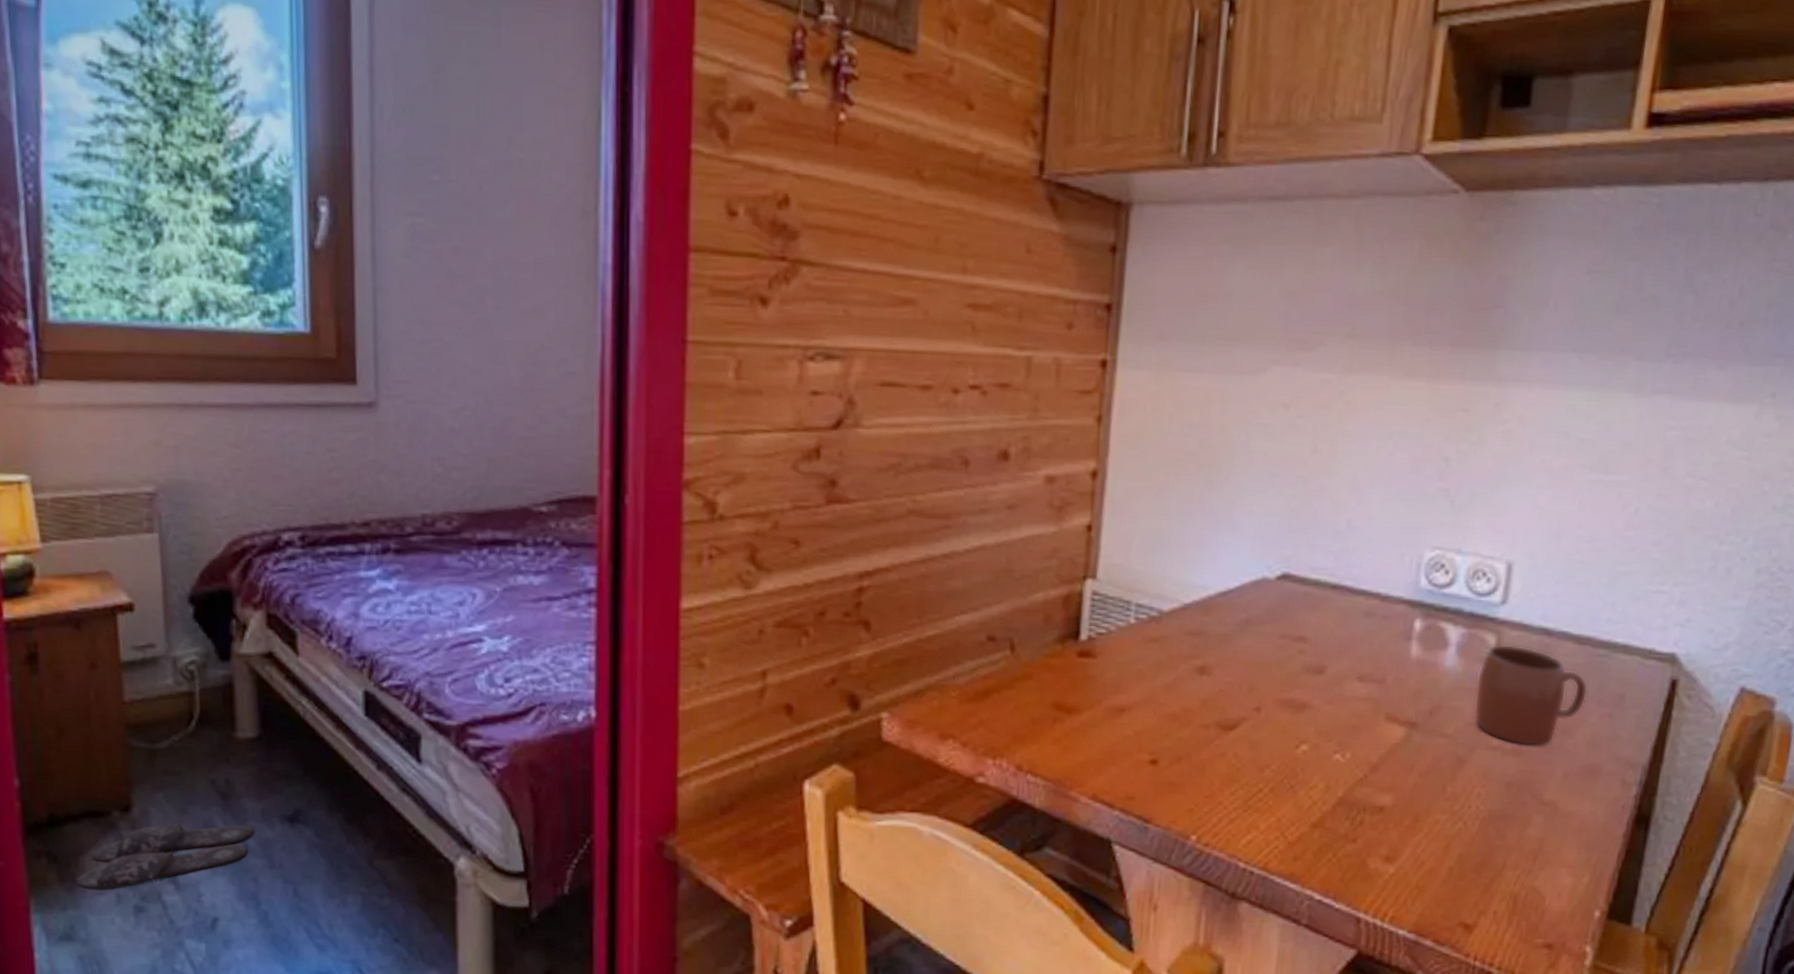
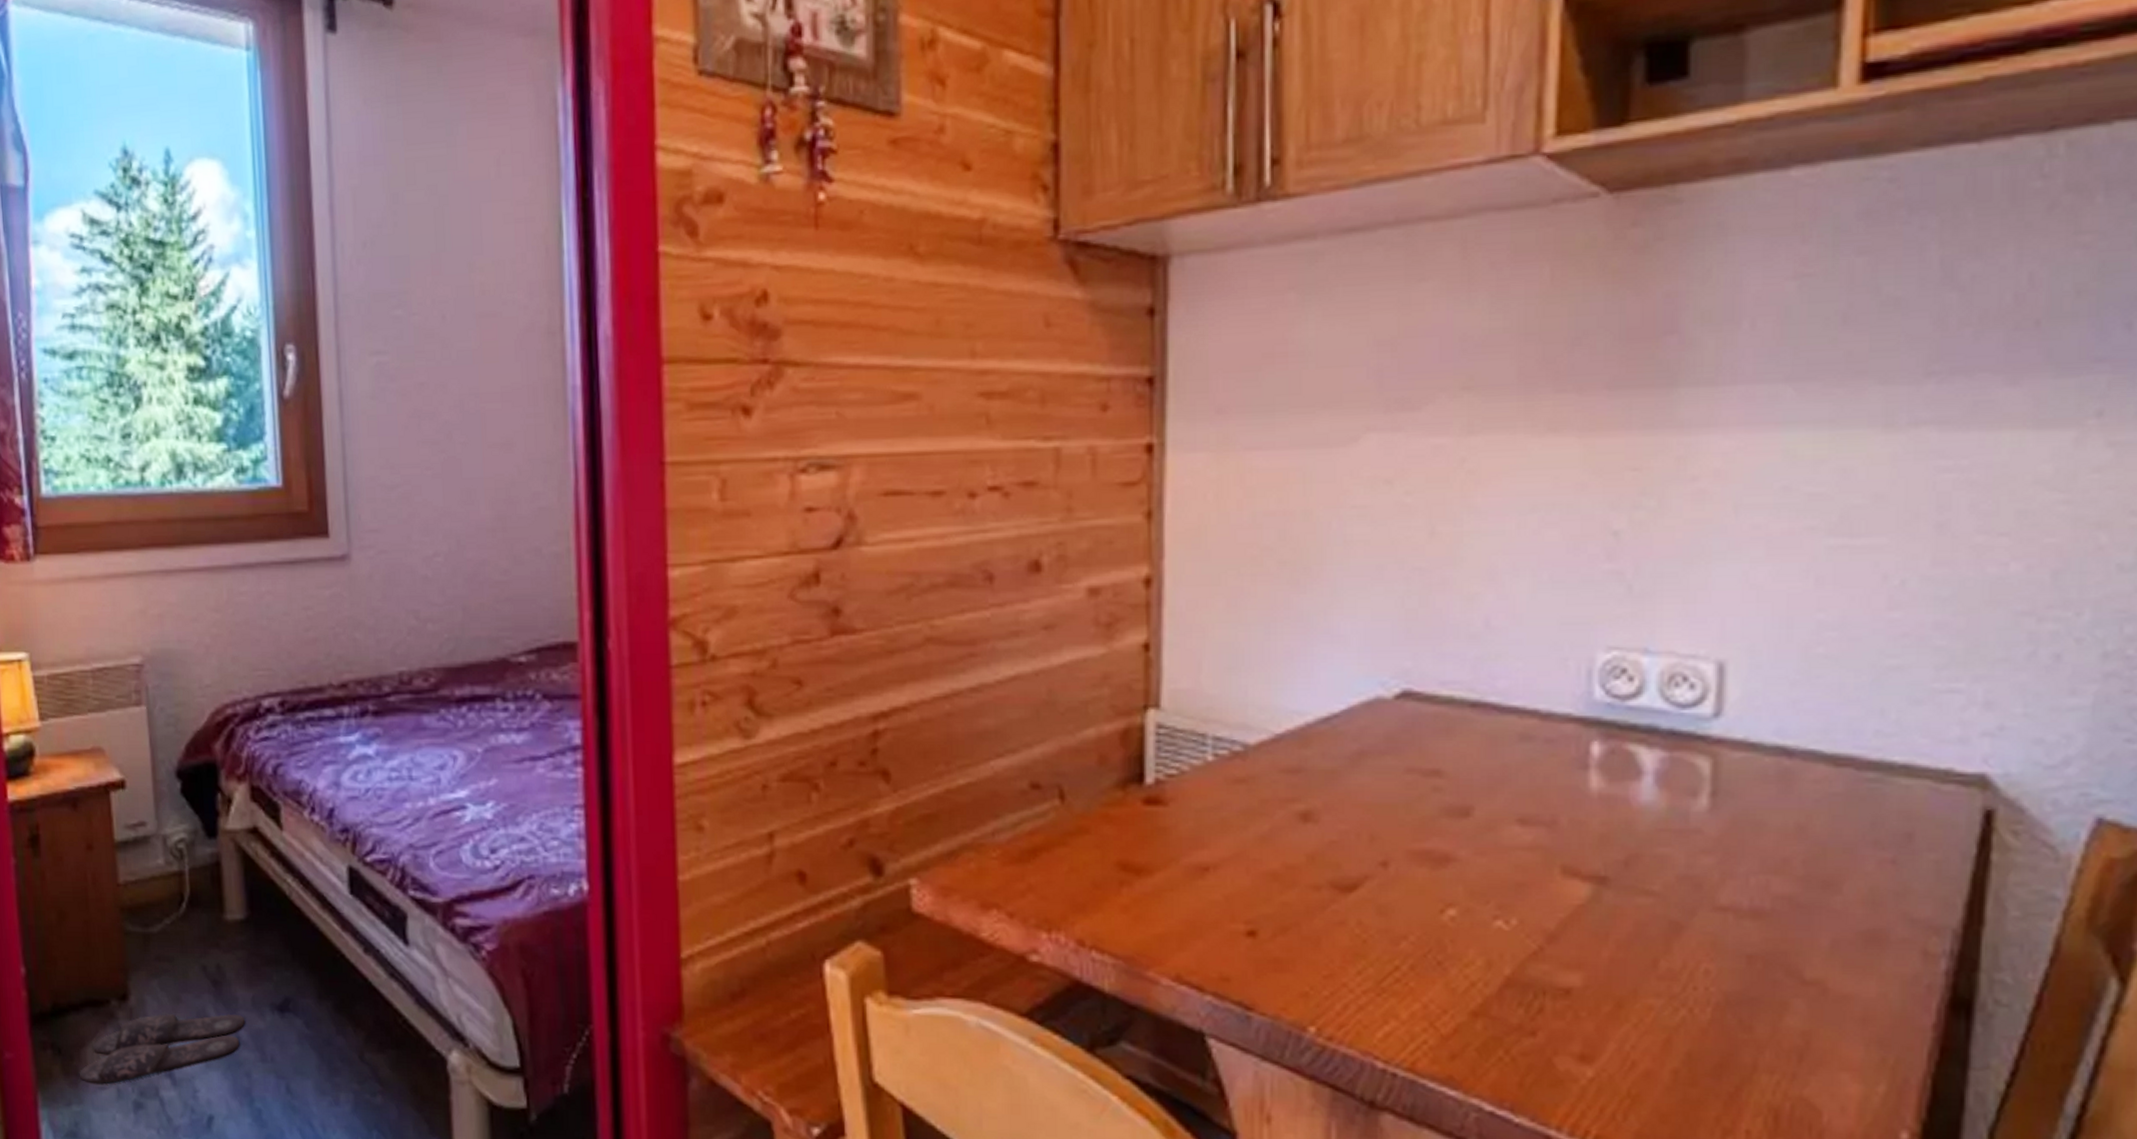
mug: present [1474,644,1588,746] -> none [1688,769,1856,905]

